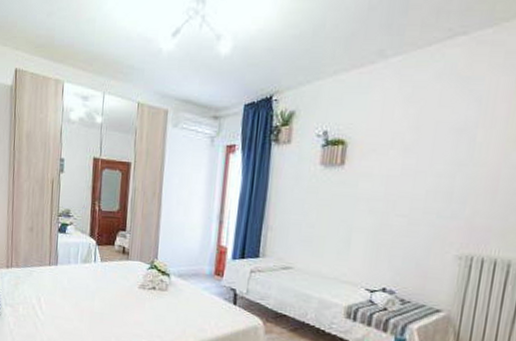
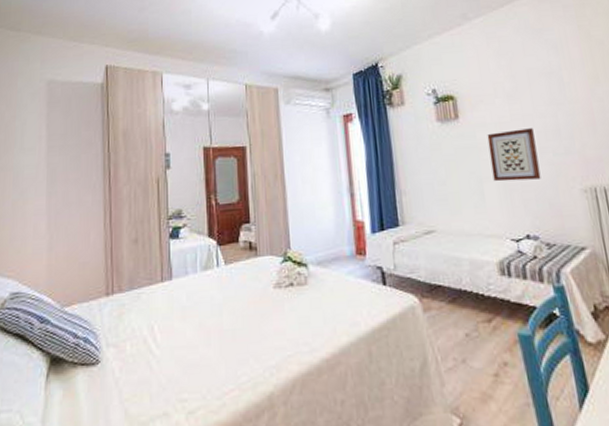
wall art: none [364,185,423,238] -> present [487,128,541,182]

